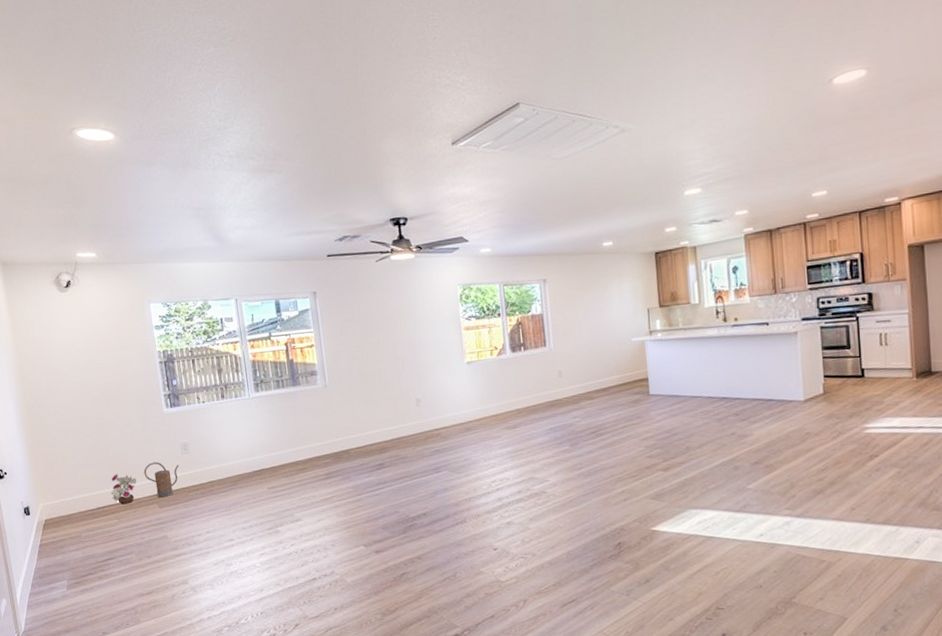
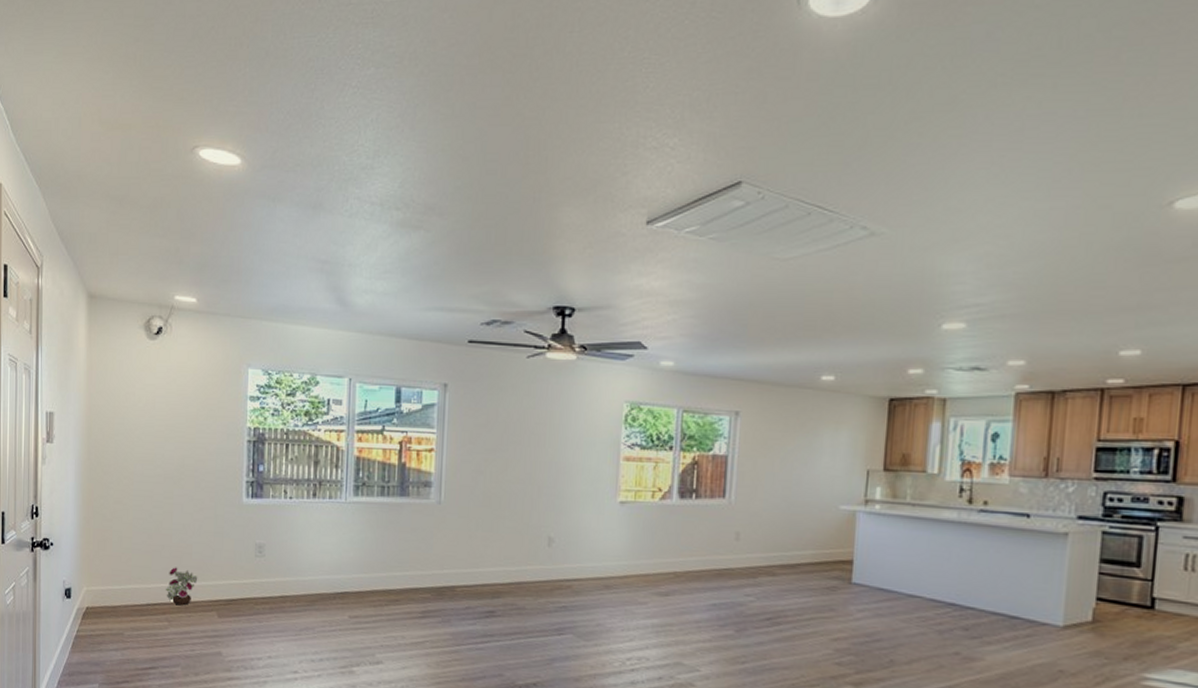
watering can: present [143,462,179,497] -> none [207,560,249,605]

